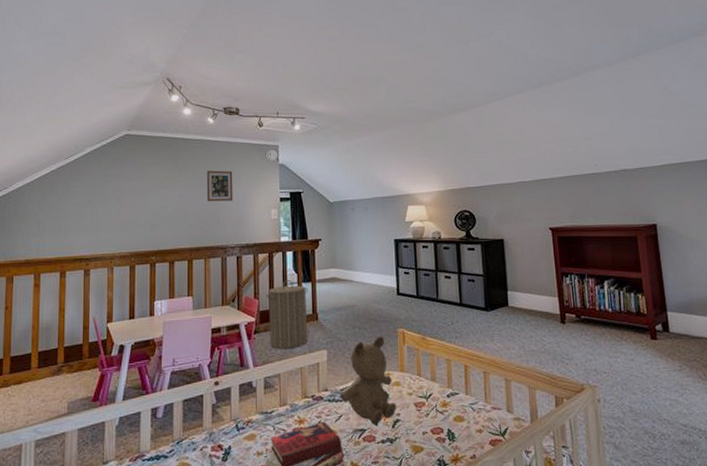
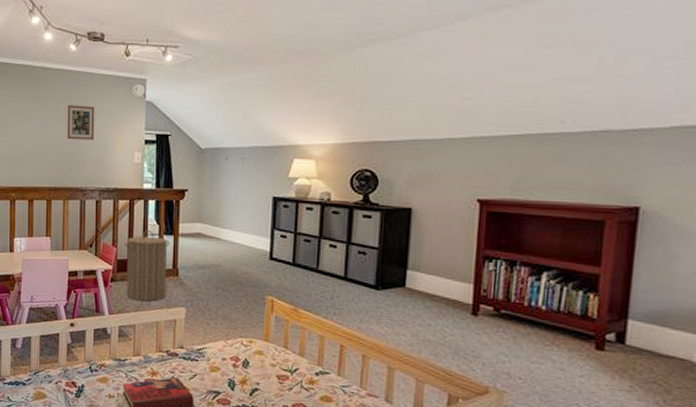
teddy bear: present [339,336,396,425] -> none [195,301,256,390]

